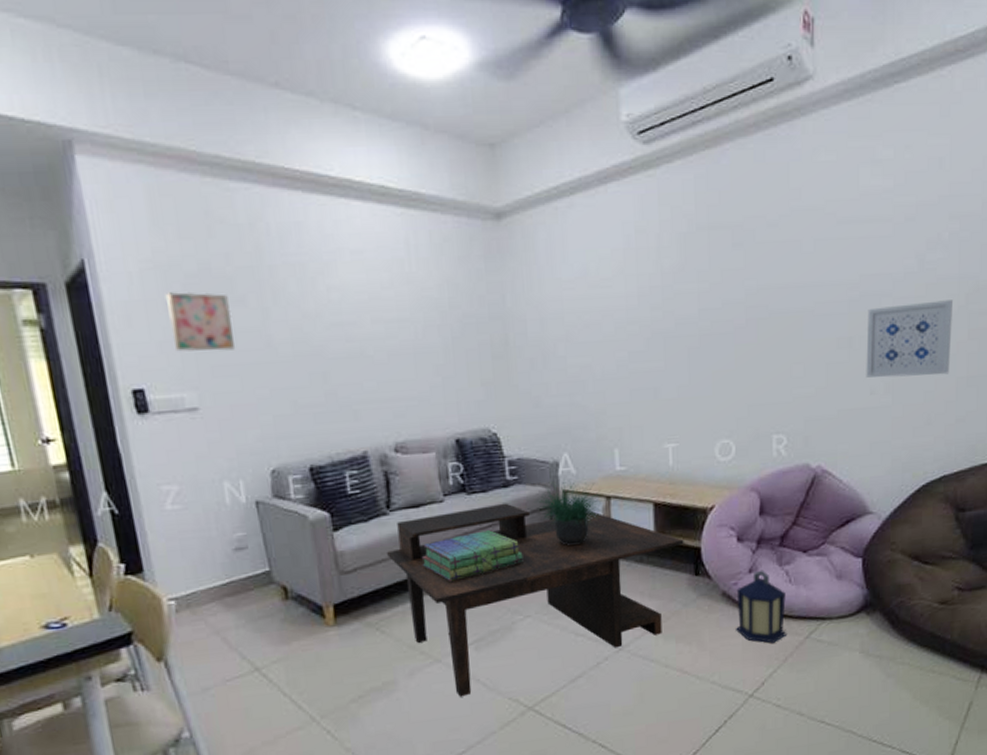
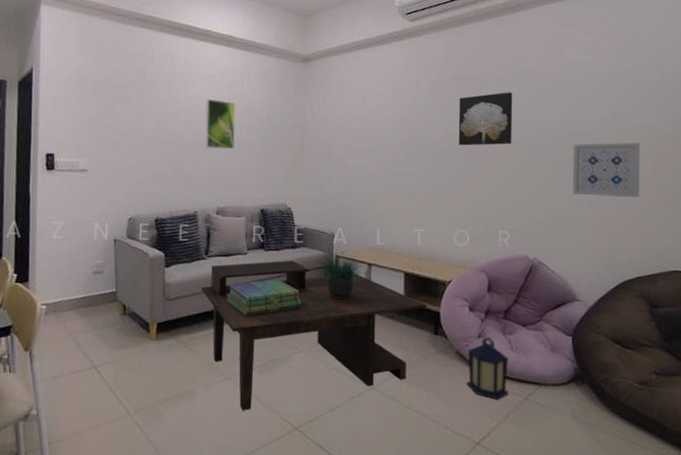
wall art: present [165,291,235,352] -> none [79,92,120,133]
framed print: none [358,286,410,360] -> present [204,98,236,150]
wall art: none [716,242,789,325] -> present [458,92,513,146]

